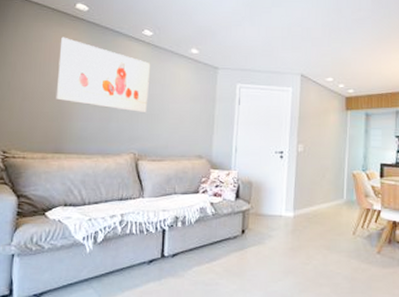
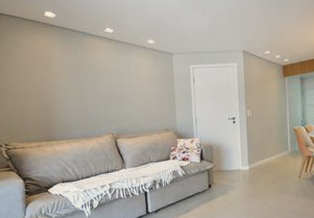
wall art: present [56,37,151,113] -> none [37,42,118,100]

